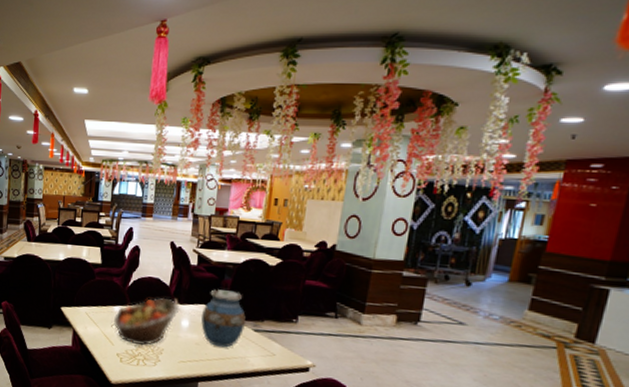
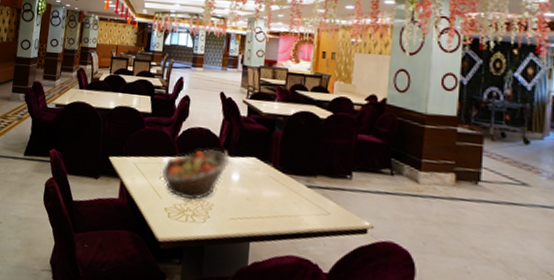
vase: present [201,289,246,348] -> none [252,142,298,205]

